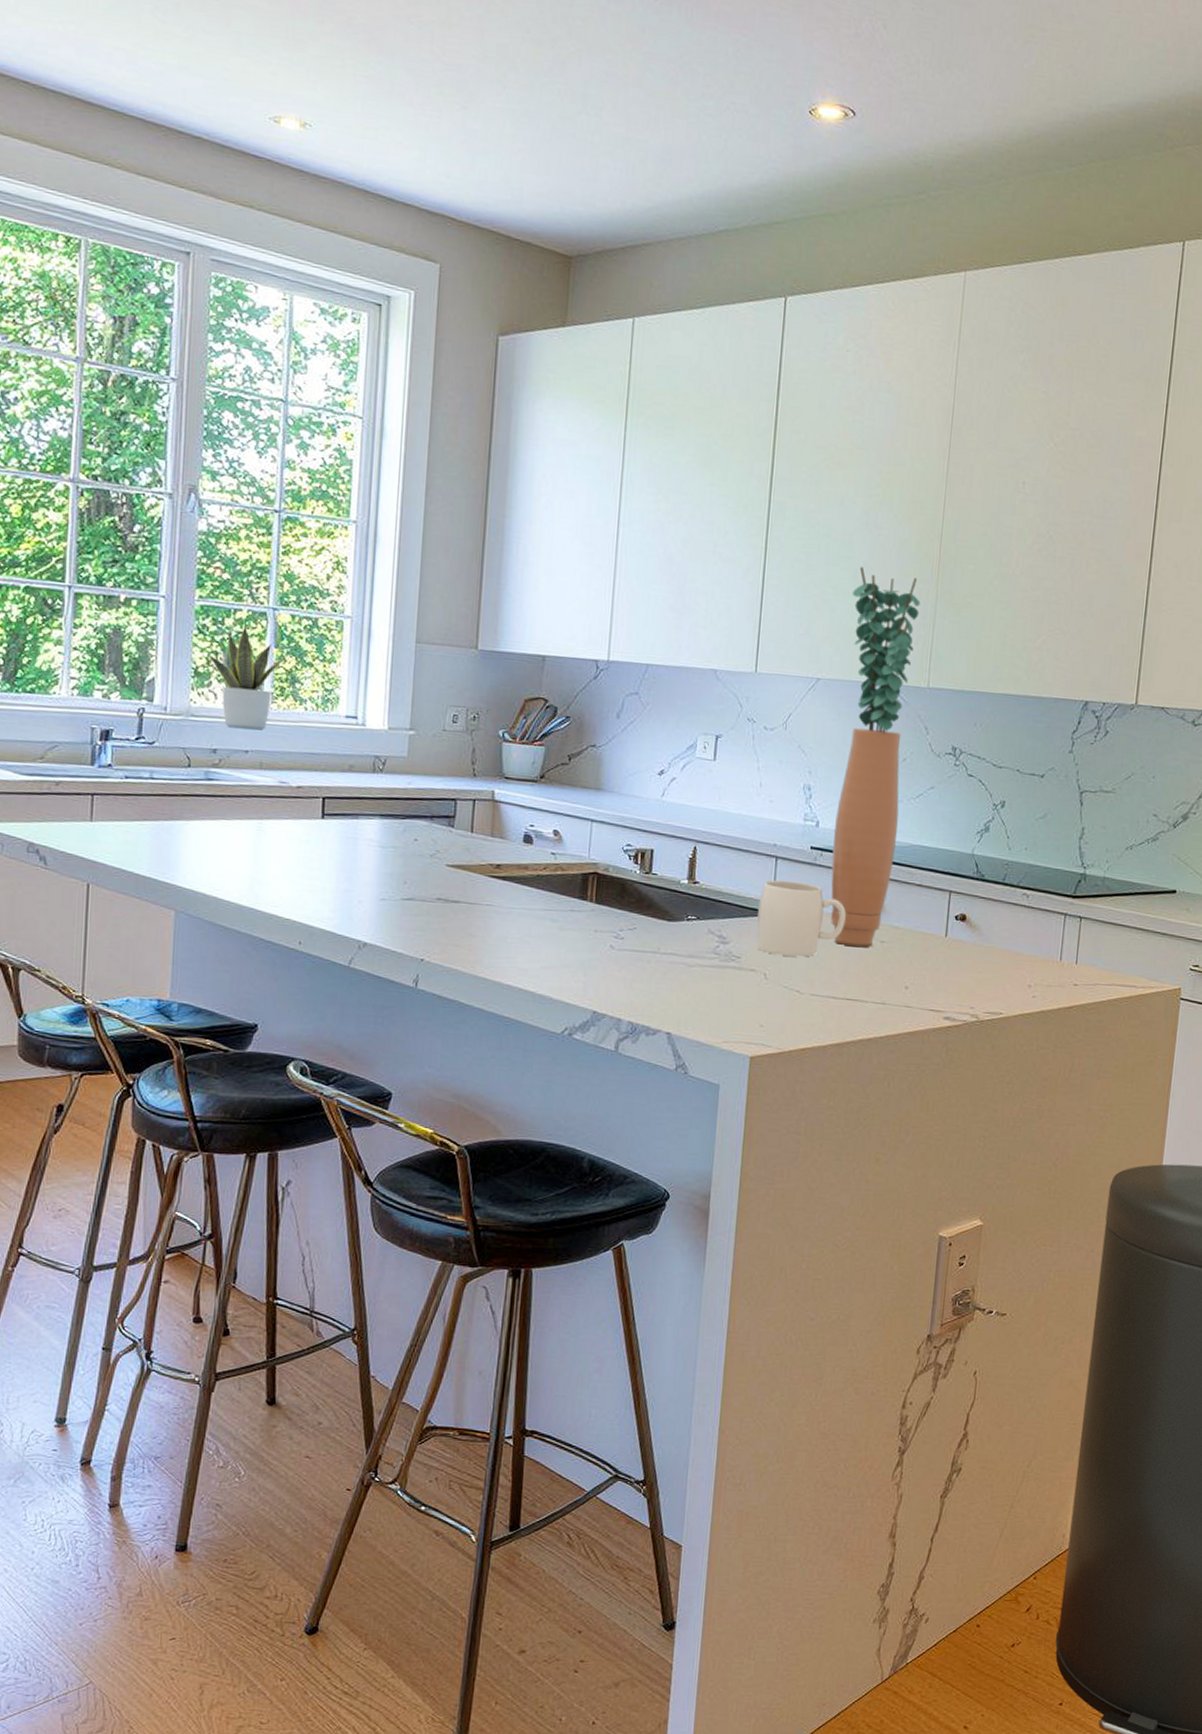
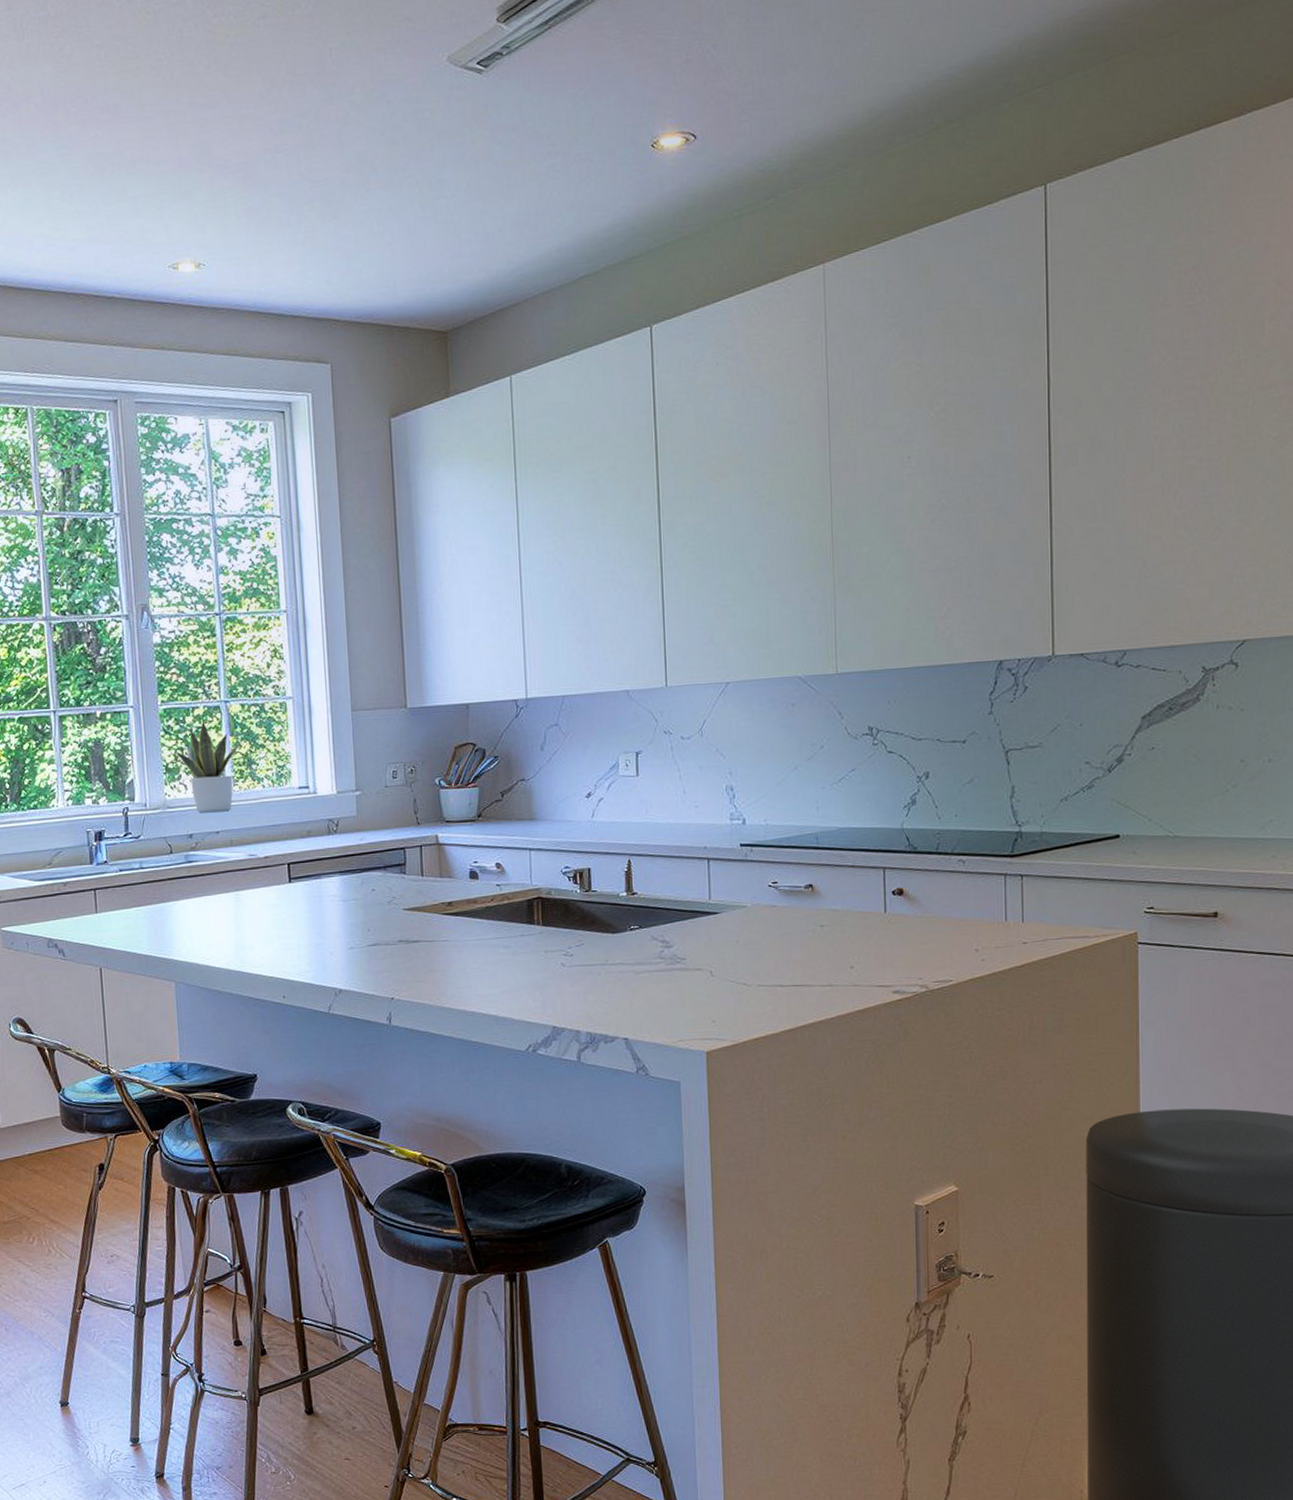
mug: present [756,879,846,957] -> none [696,879,783,952]
vase: present [831,566,921,947] -> none [751,568,824,934]

